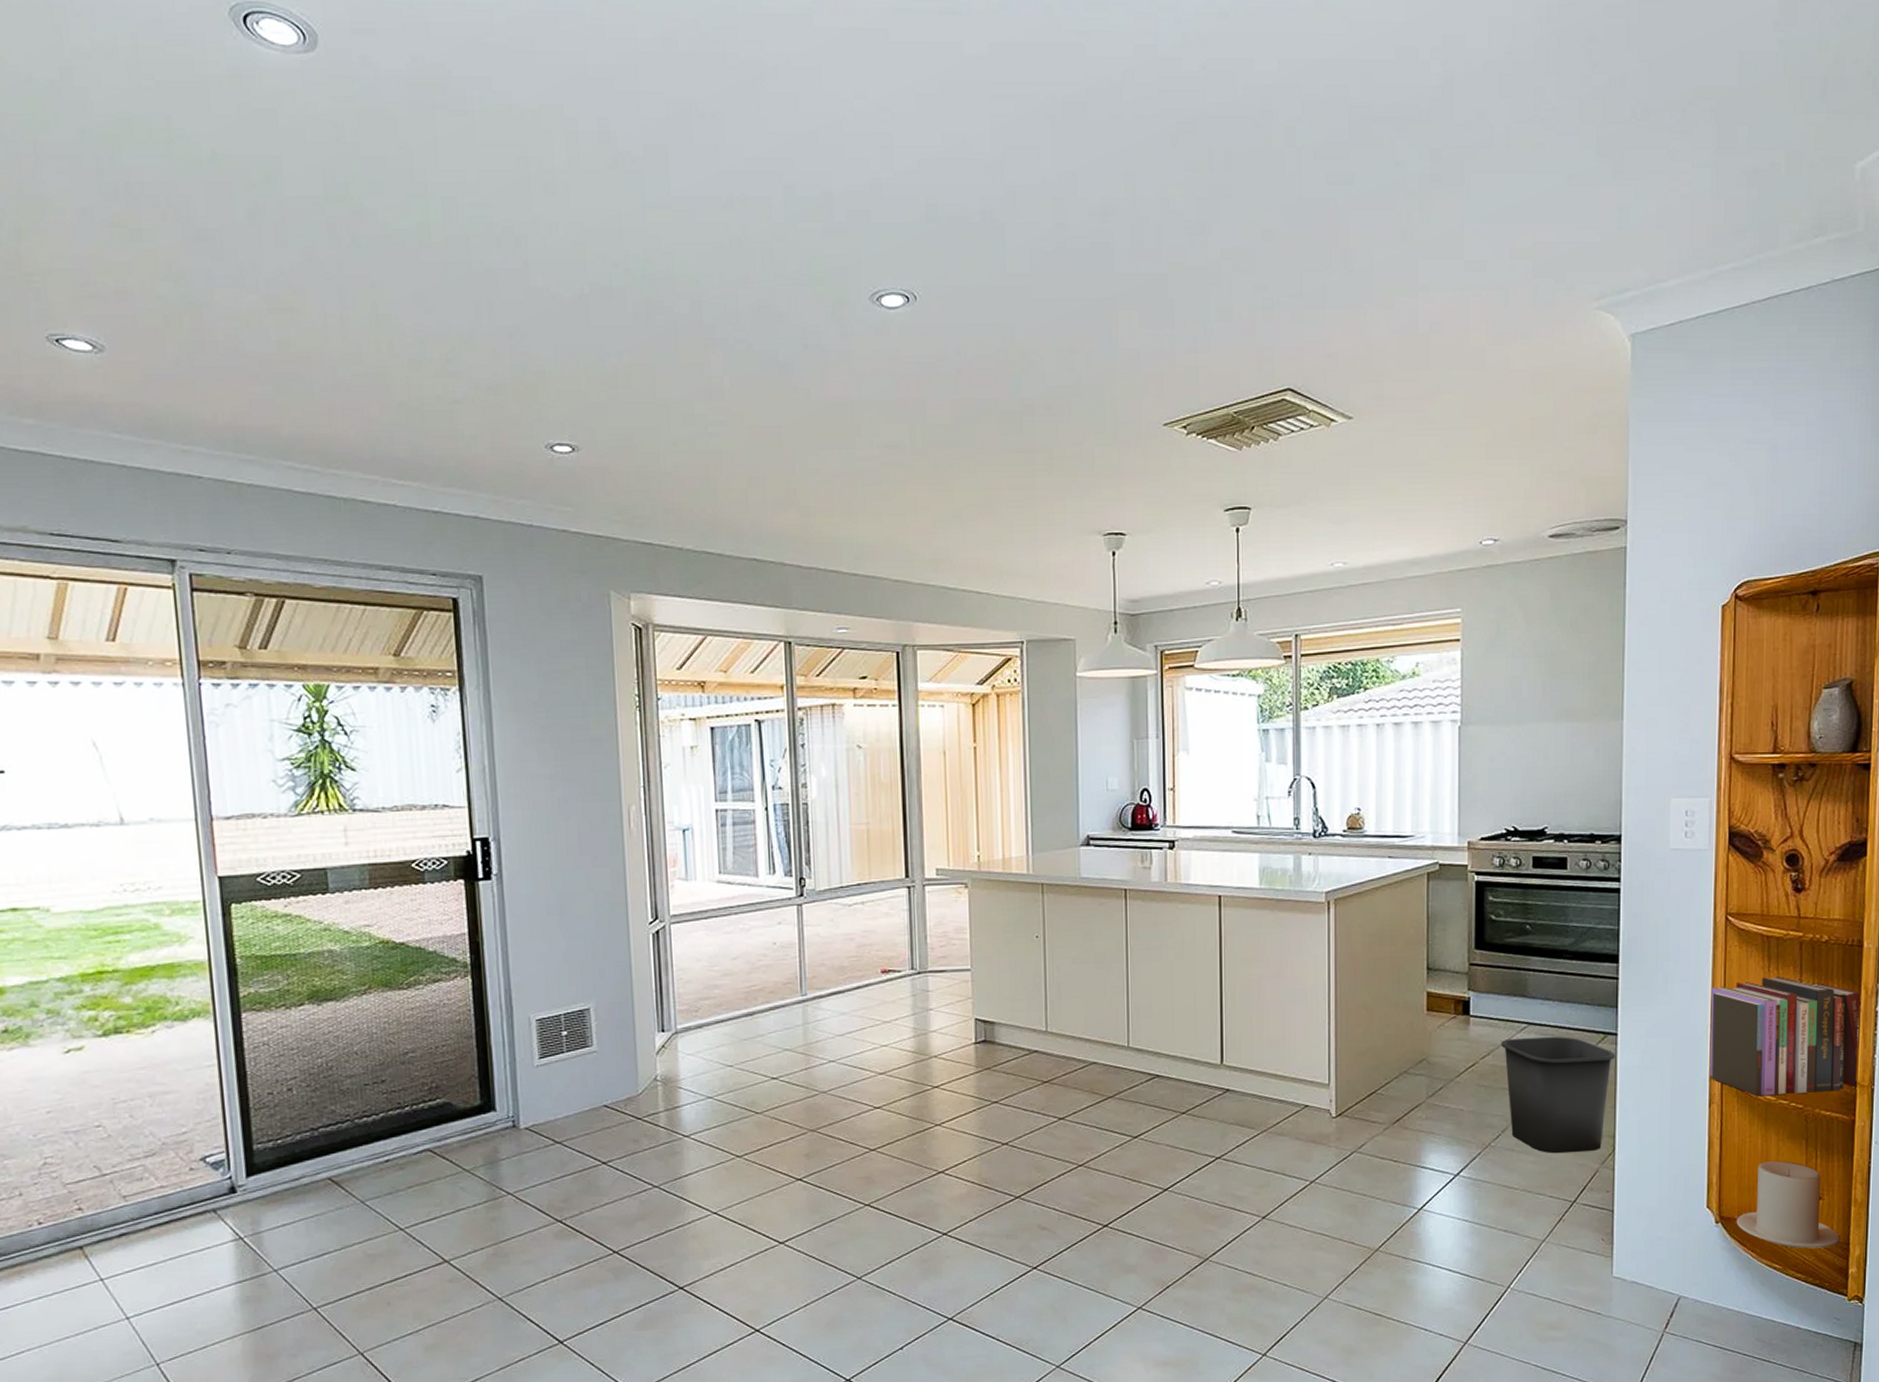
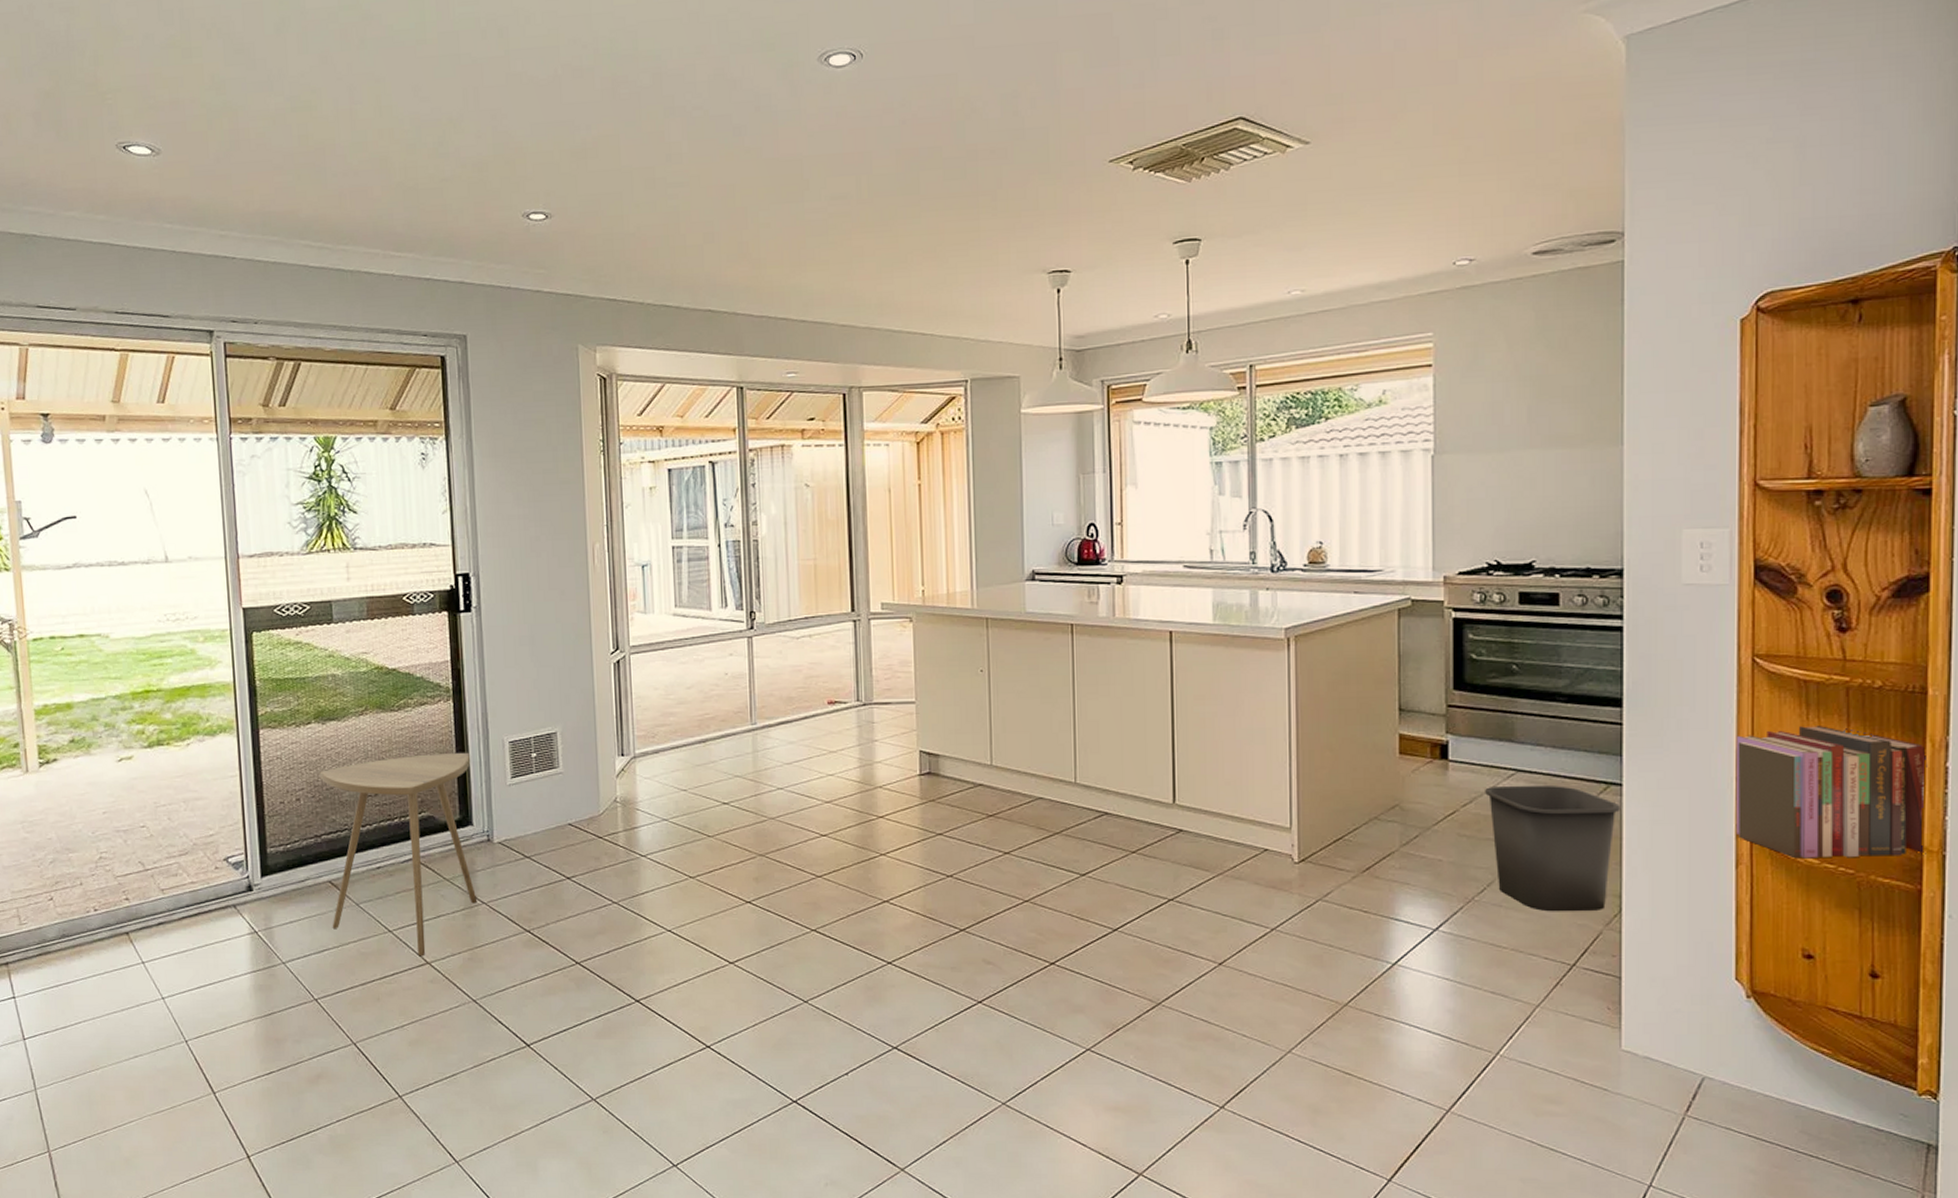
side table: none [315,1032,502,1255] -> present [319,752,478,957]
candle: present [1736,1160,1841,1249] -> none [1772,931,1907,1033]

